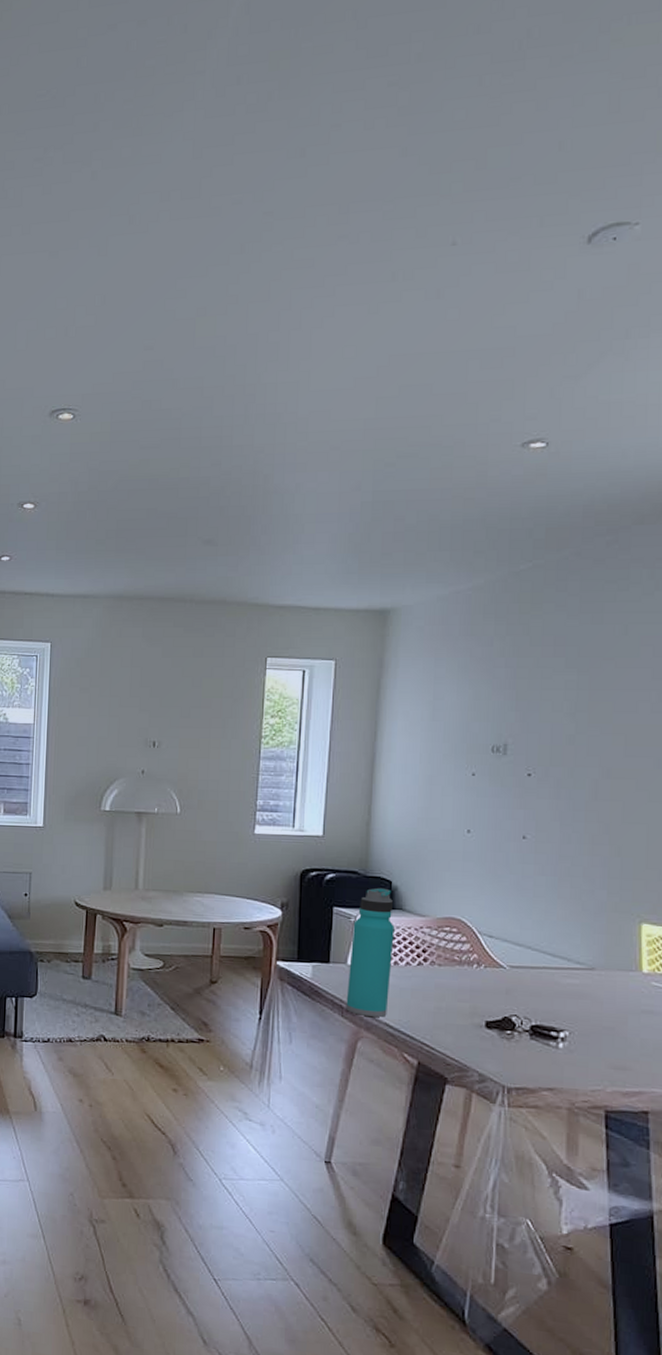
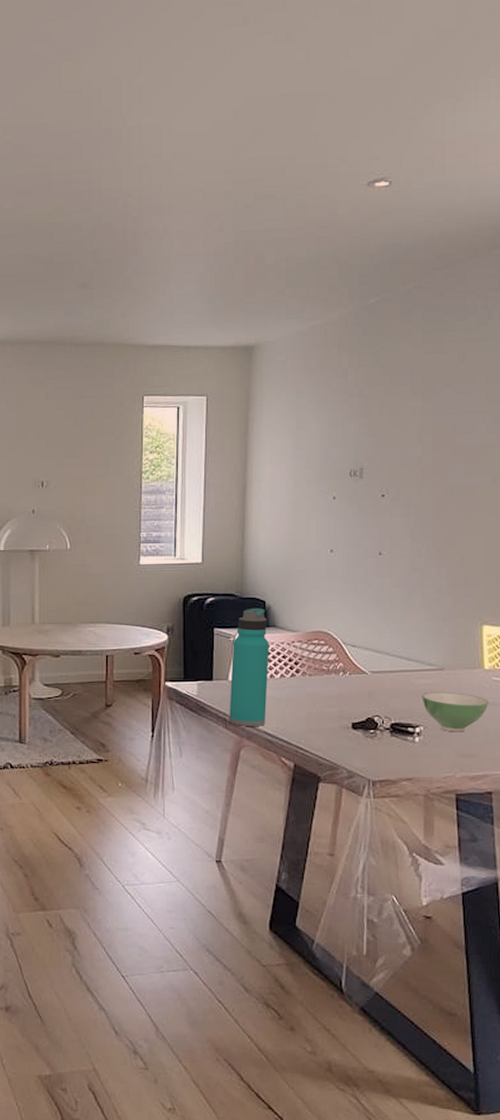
bowl: none [568,993,647,1042] -> present [422,691,489,732]

